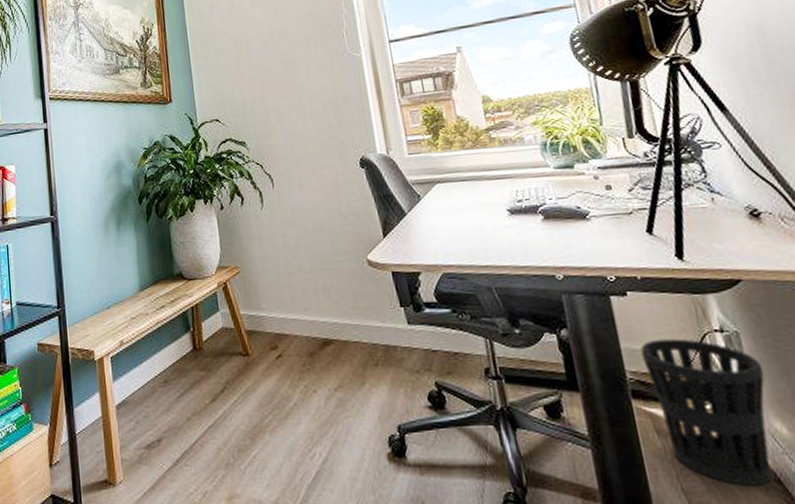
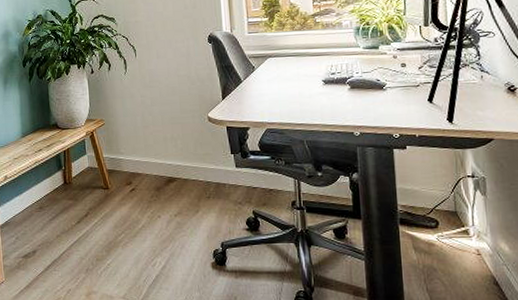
wastebasket: present [640,338,773,486] -> none [411,181,499,287]

